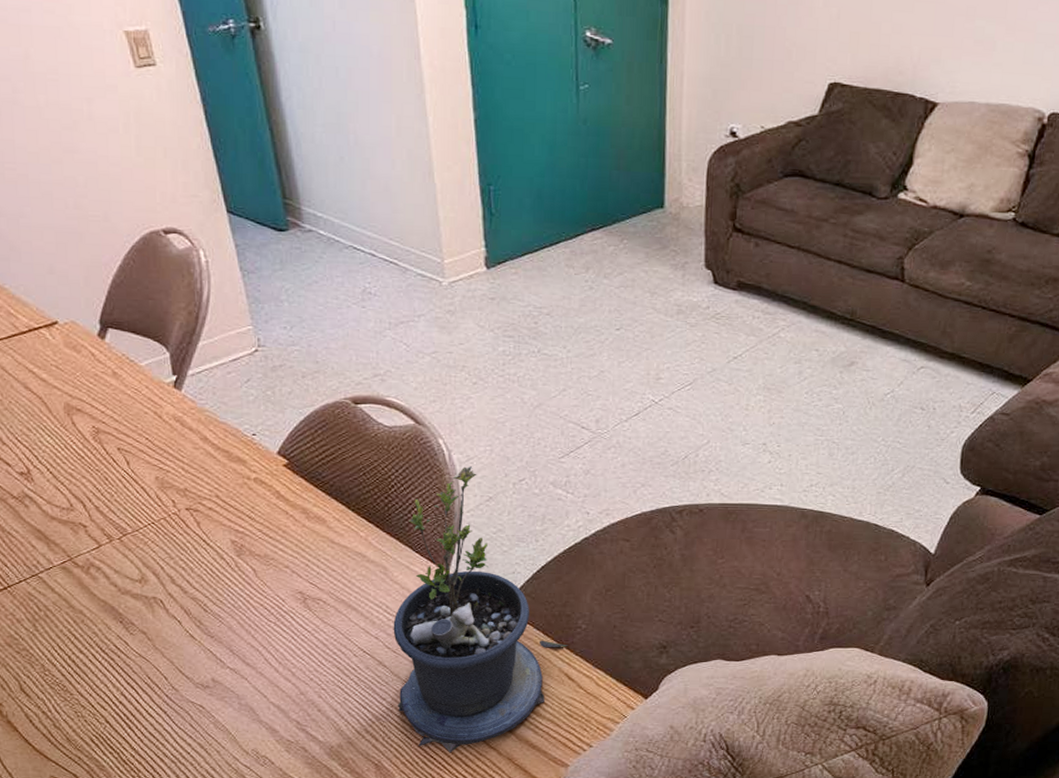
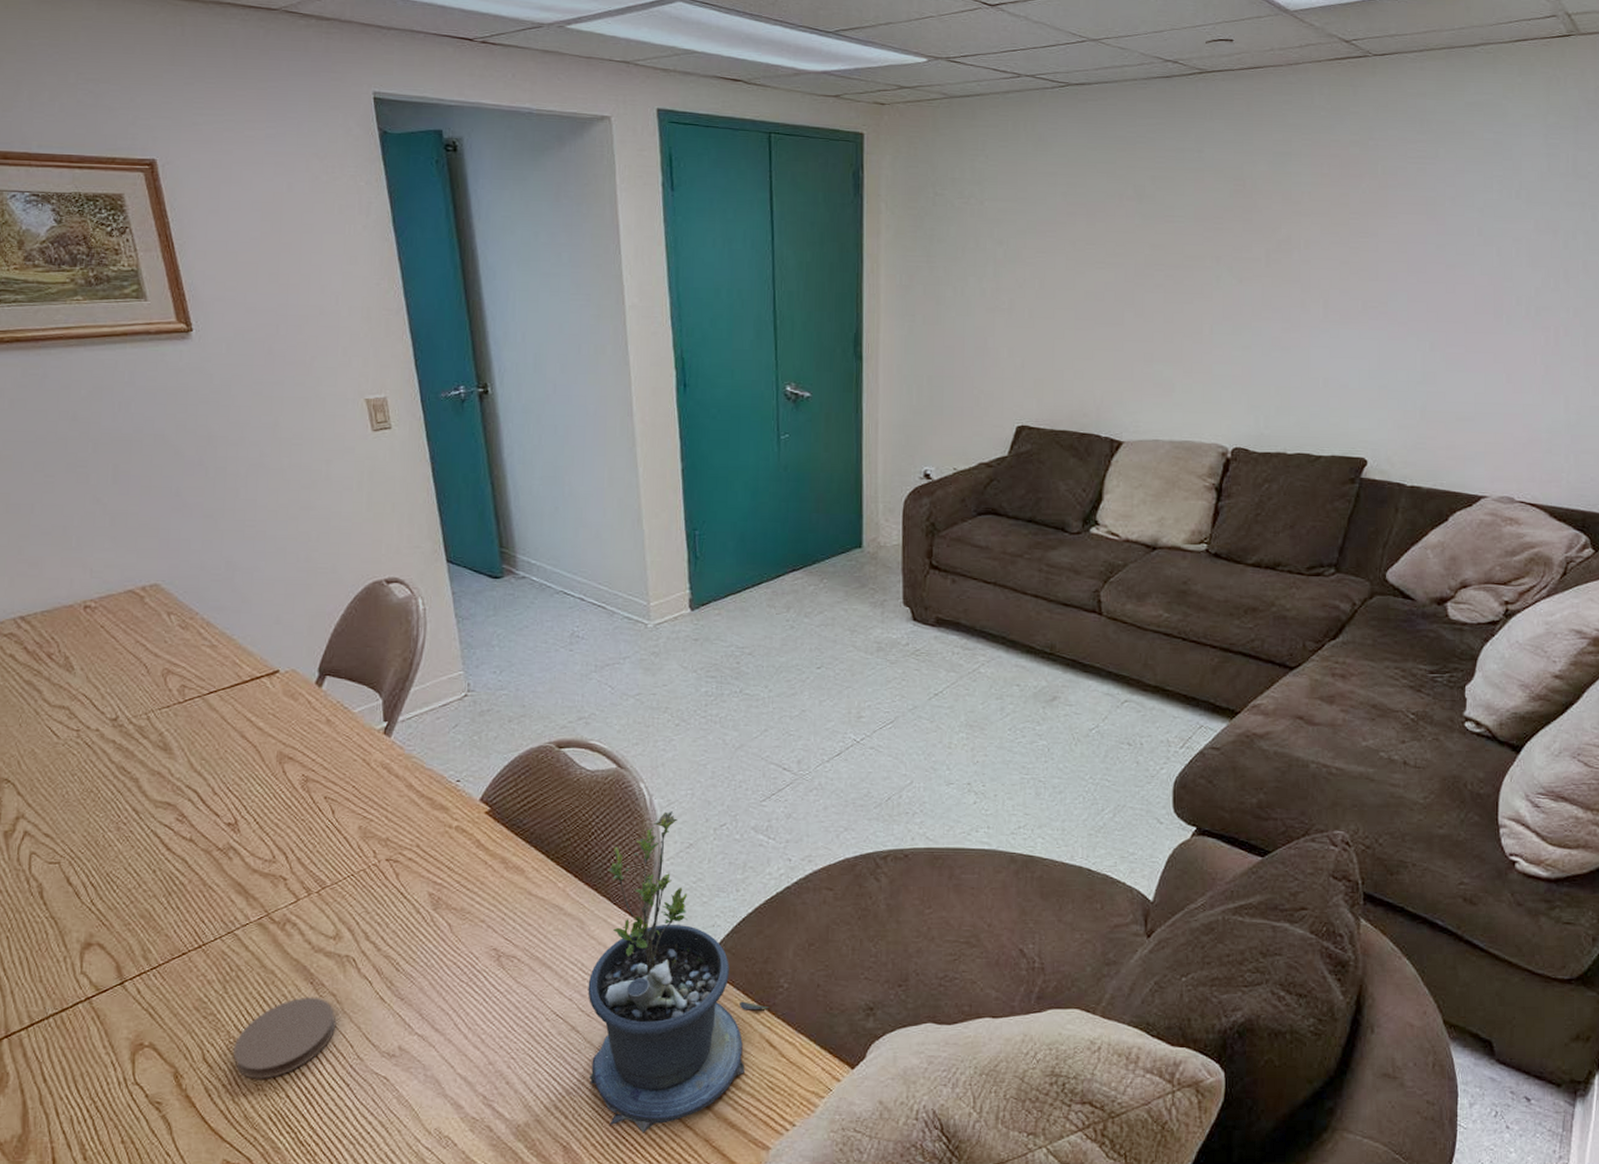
coaster: none [49,634,149,707] -> present [233,997,337,1079]

